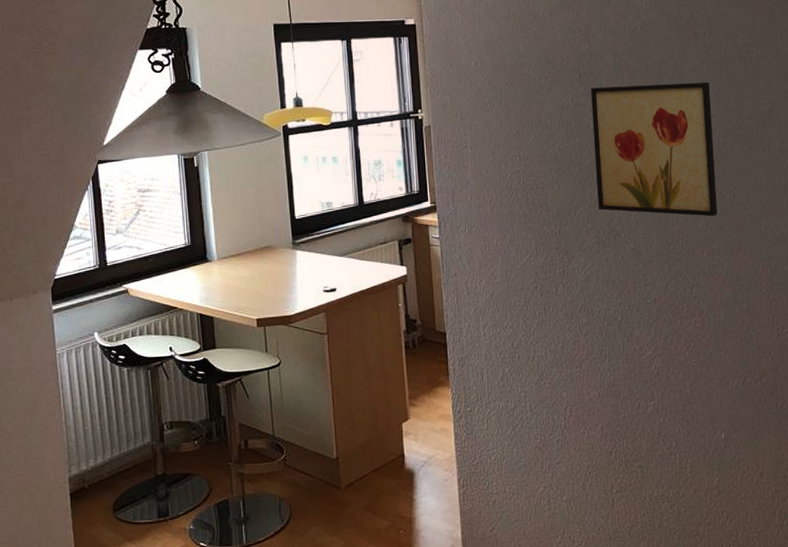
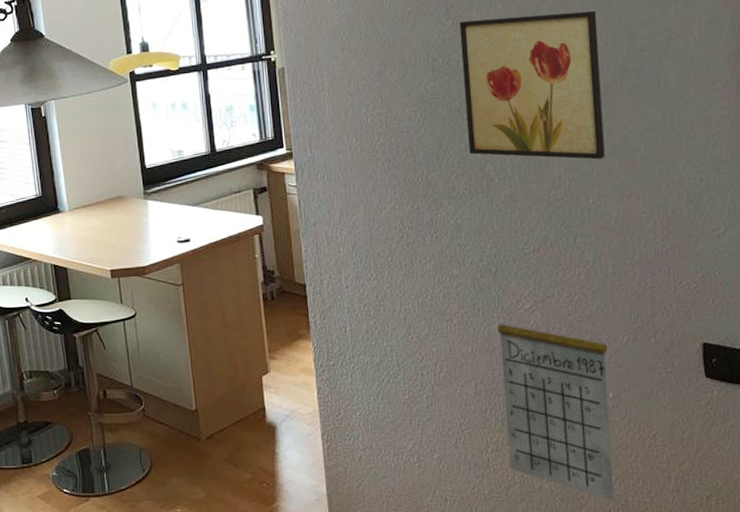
calendar: none [621,343,726,538] -> present [497,296,615,502]

